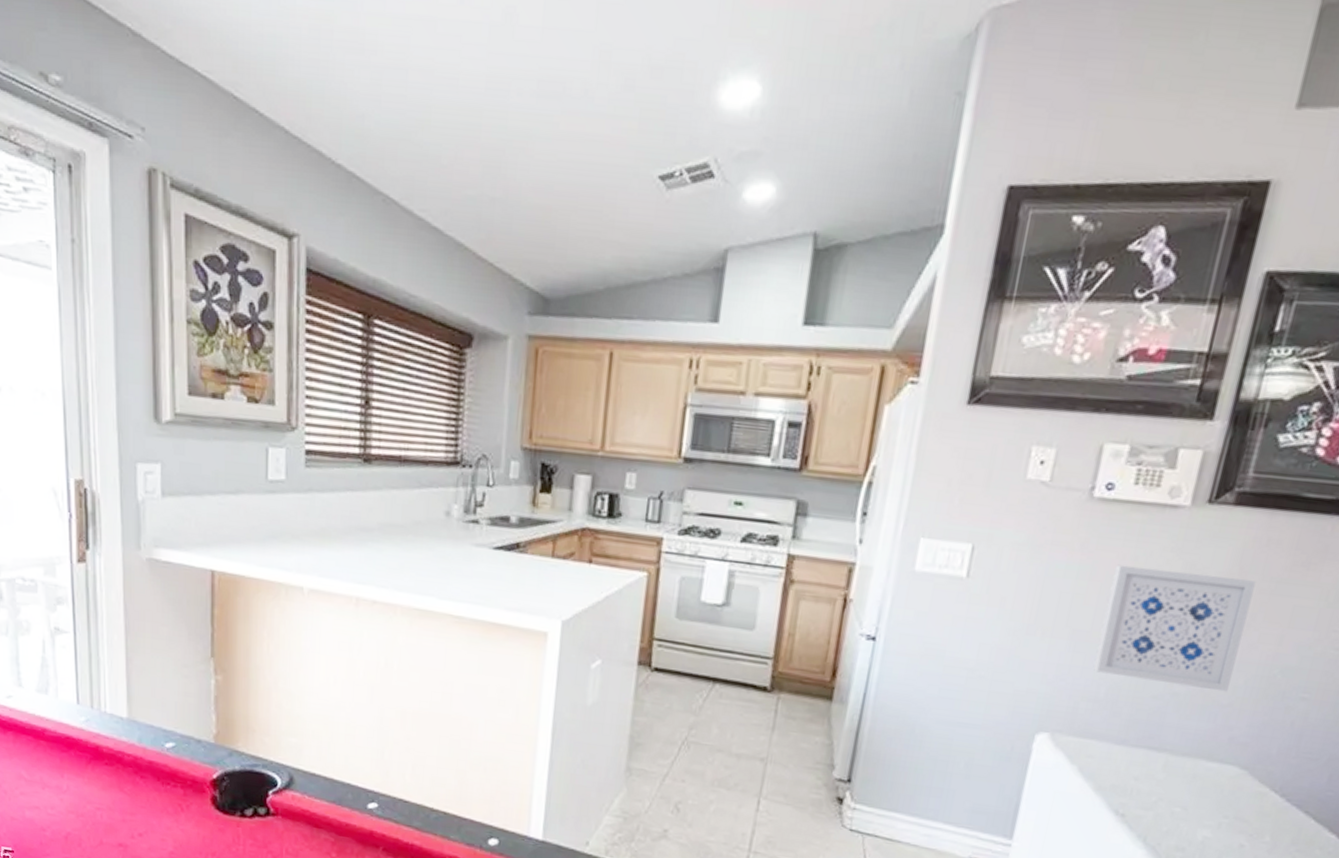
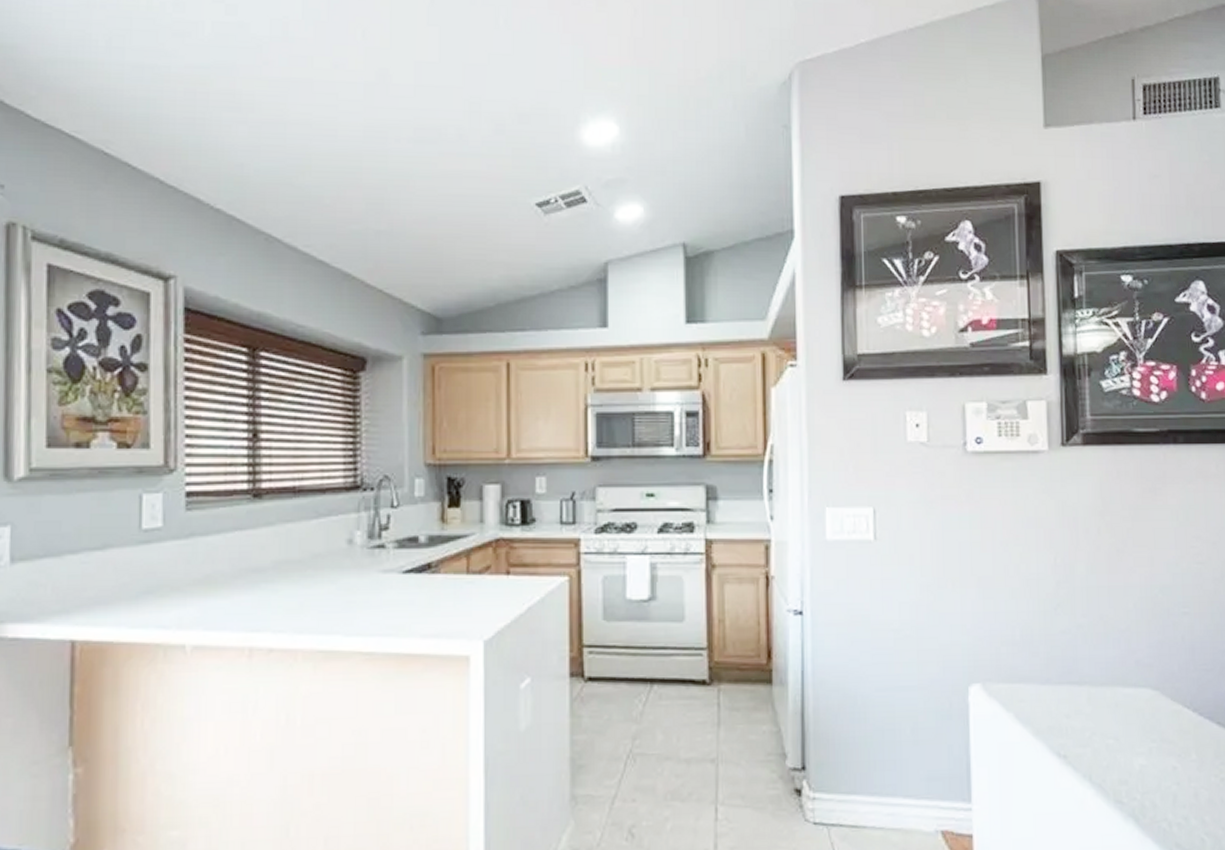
wall art: present [1092,564,1256,692] -> none [1001,509,1122,618]

